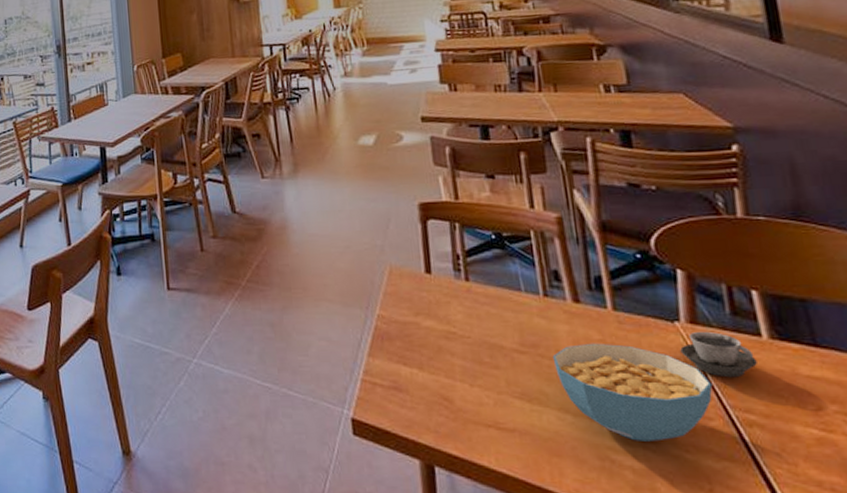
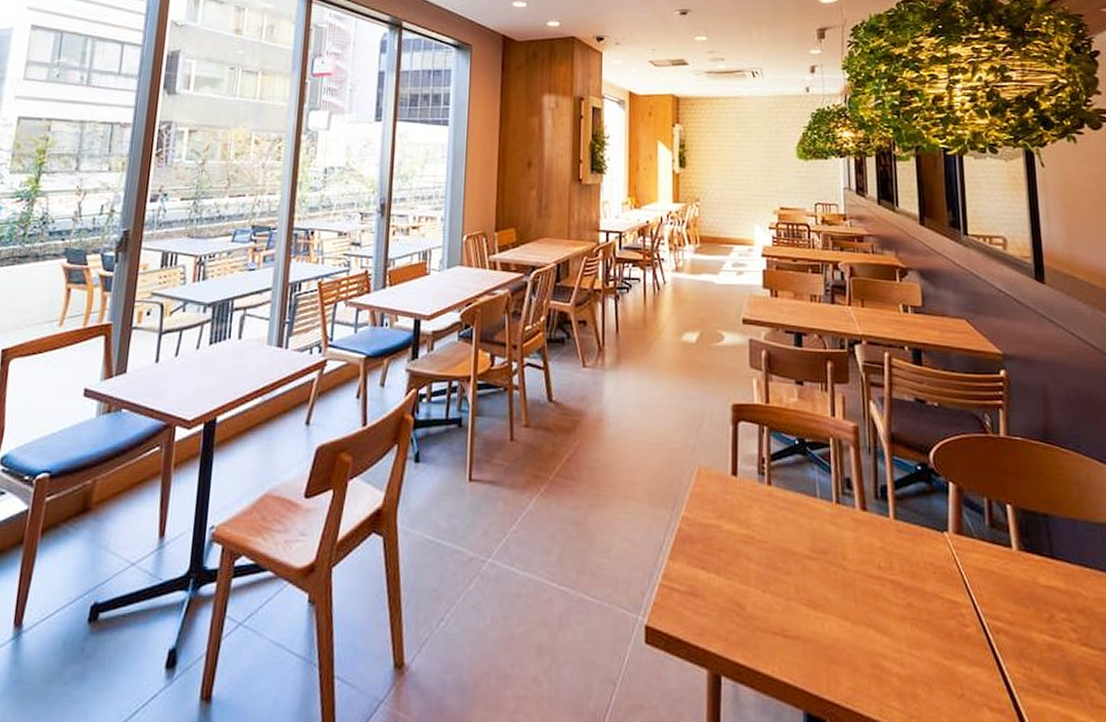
cereal bowl: present [552,343,713,442] -> none [839,550,970,648]
cup: present [680,331,757,378] -> none [947,541,1007,587]

